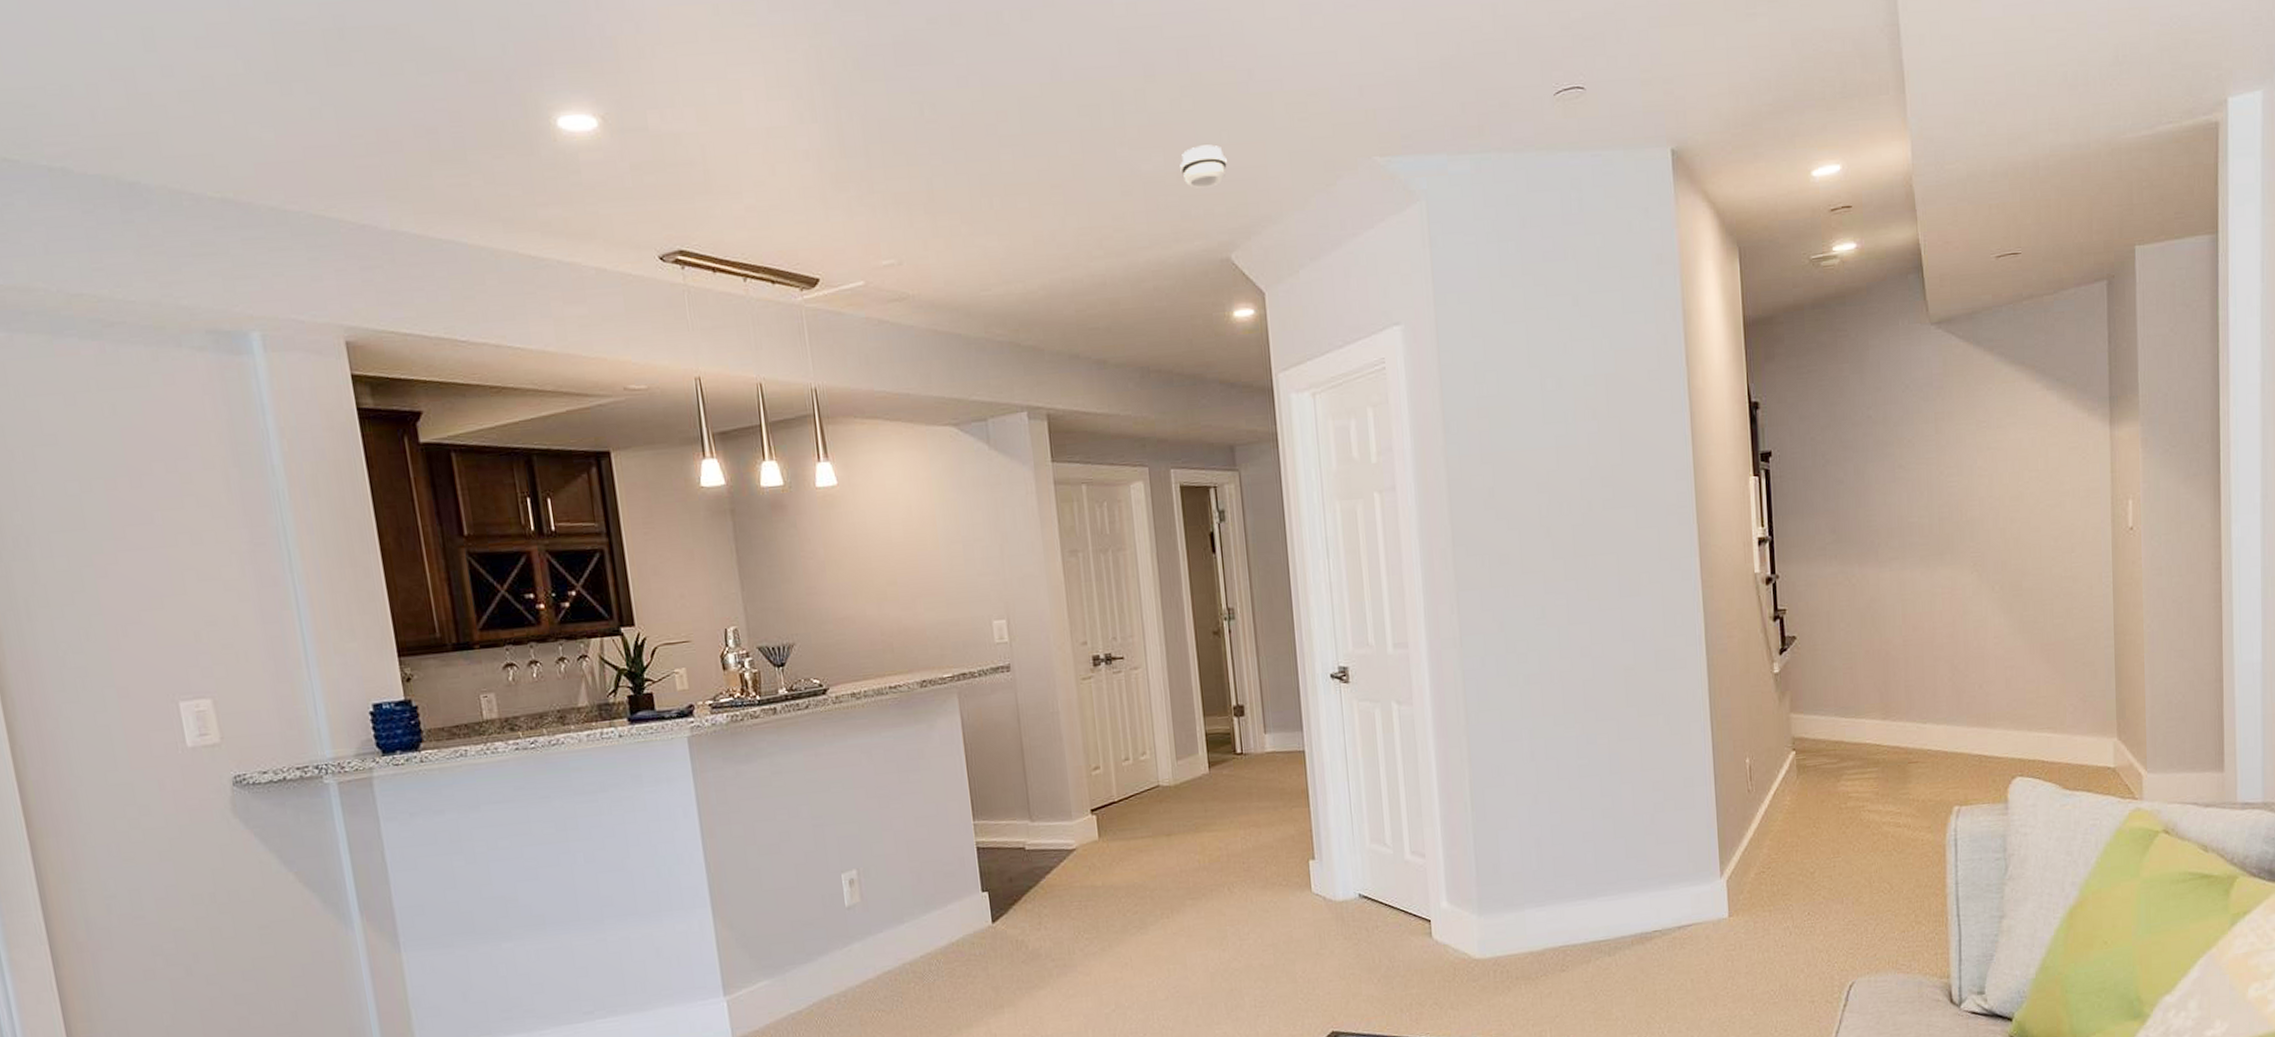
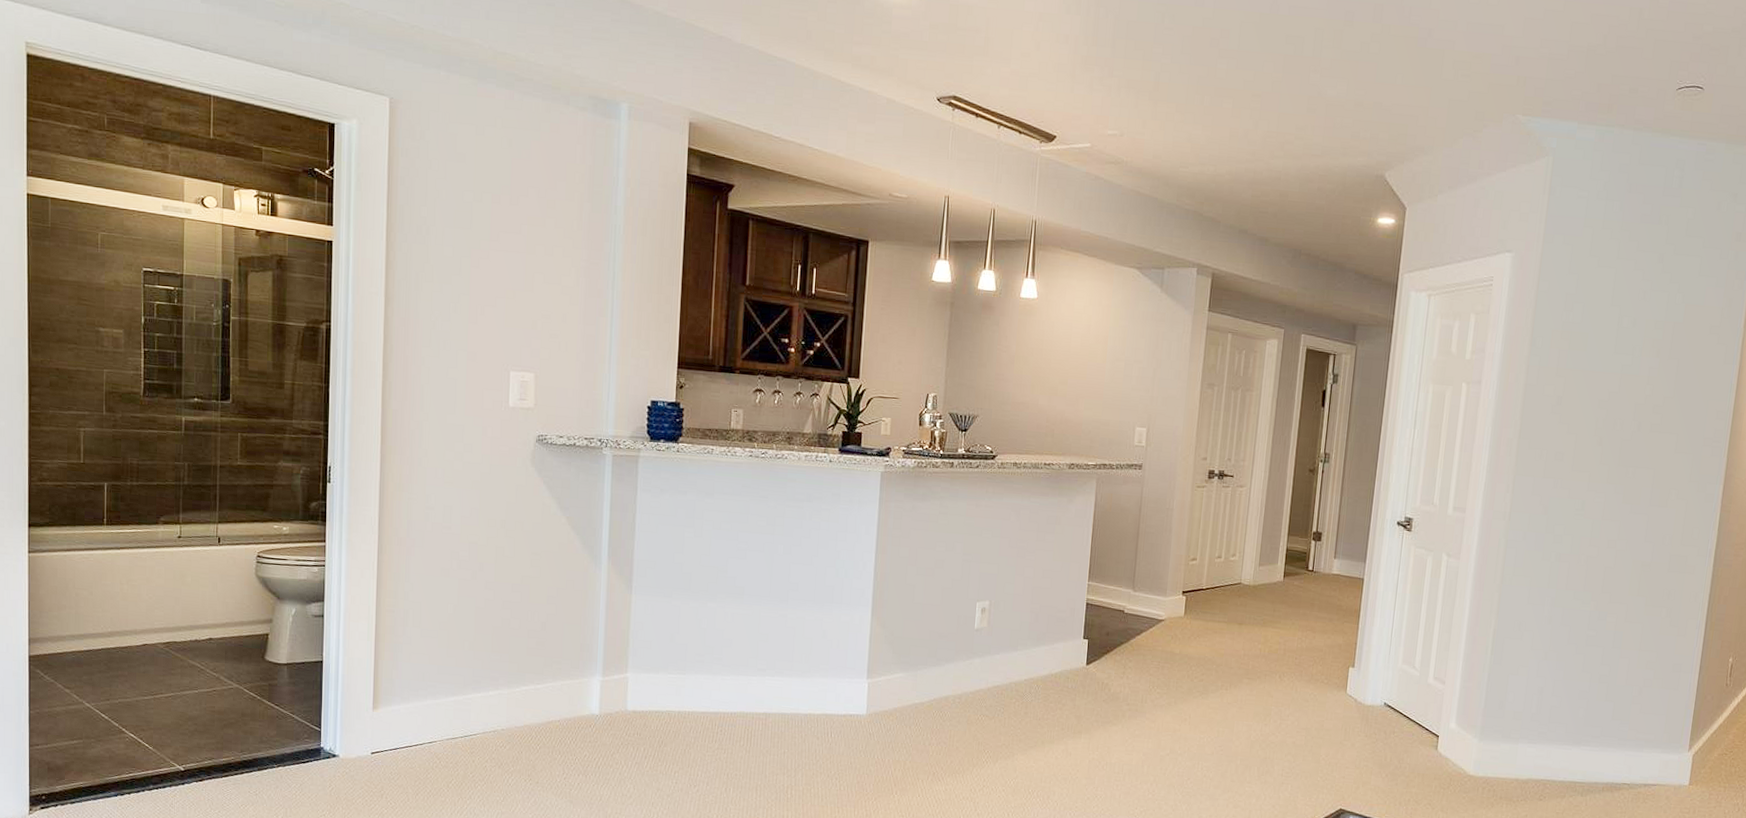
smoke detector: present [1180,144,1227,188] -> none [1358,82,1397,117]

